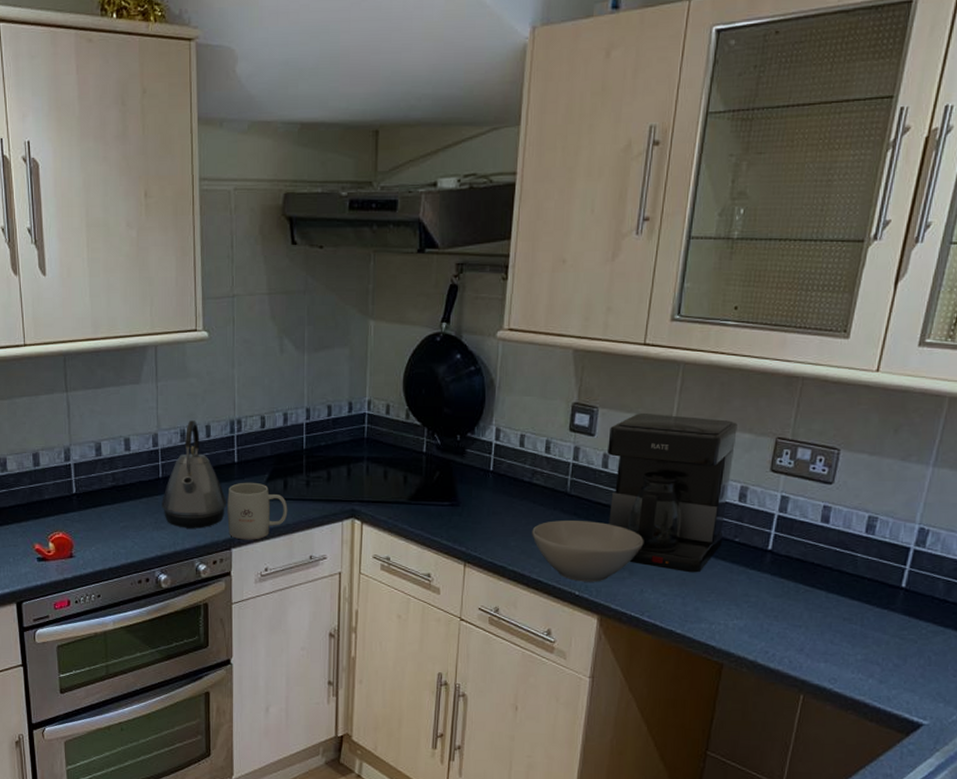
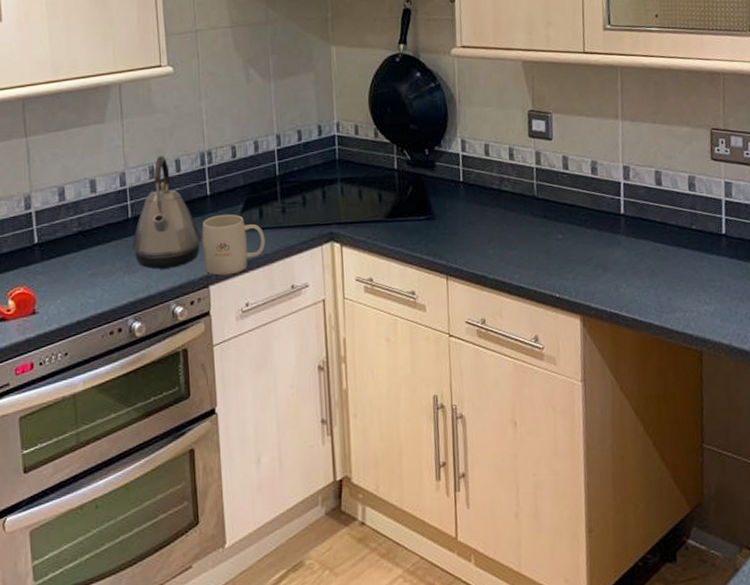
bowl: present [532,520,644,582] -> none [507,222,612,284]
coffee maker: present [607,414,738,573] -> none [564,115,682,264]

